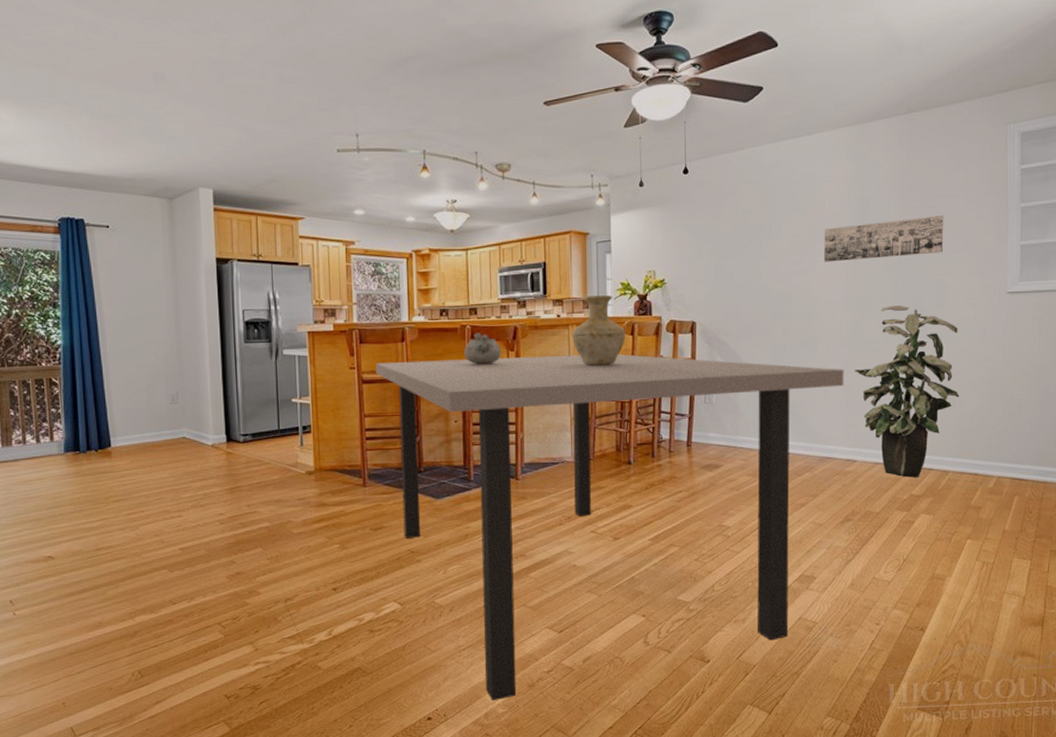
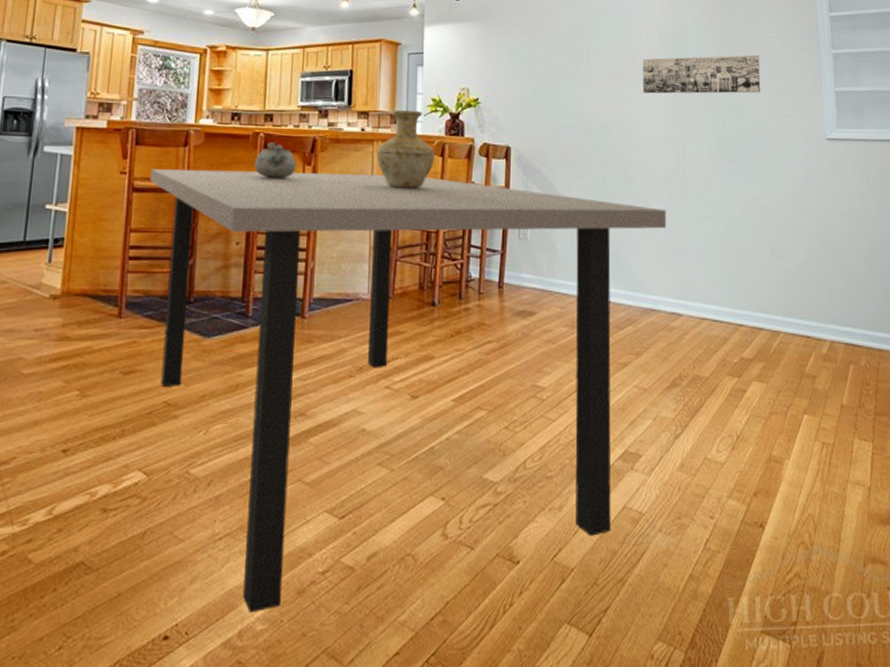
indoor plant: present [854,305,960,478] -> none [676,143,786,337]

